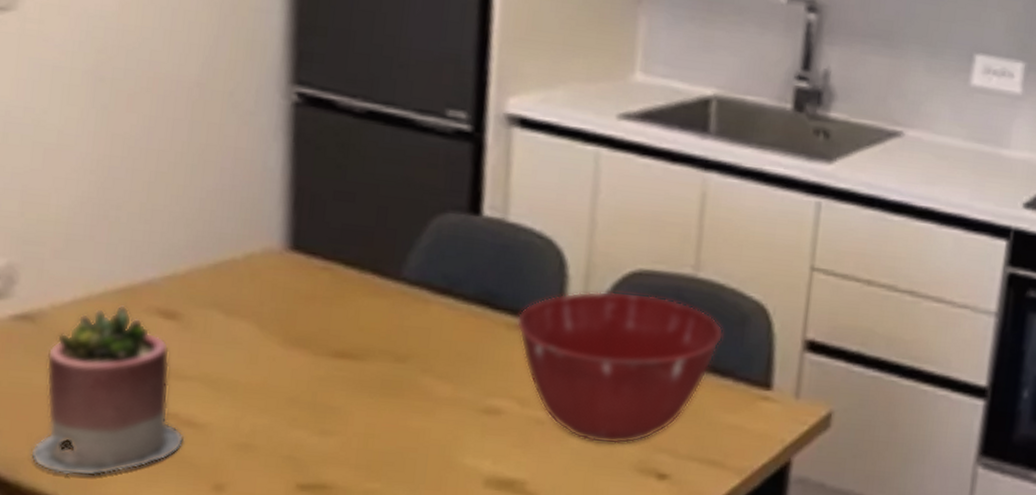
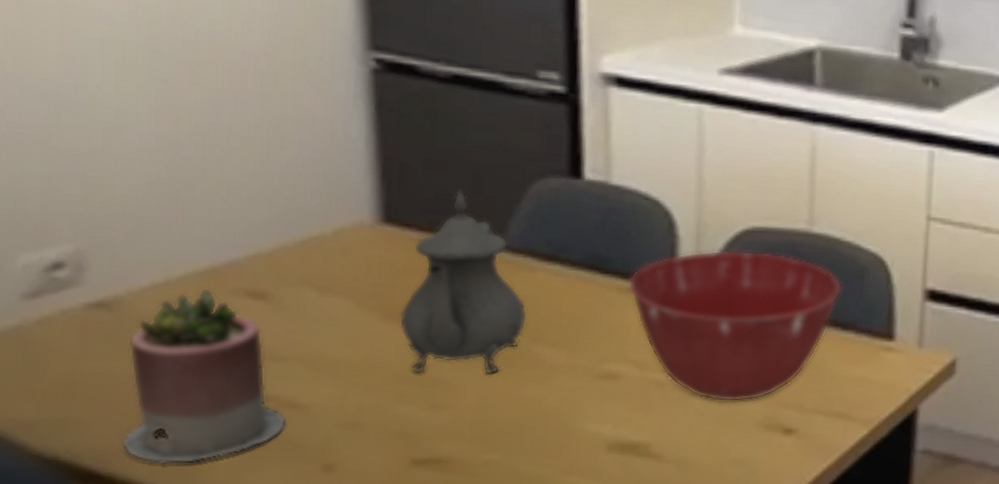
teapot: none [297,221,419,404] -> present [400,190,527,375]

